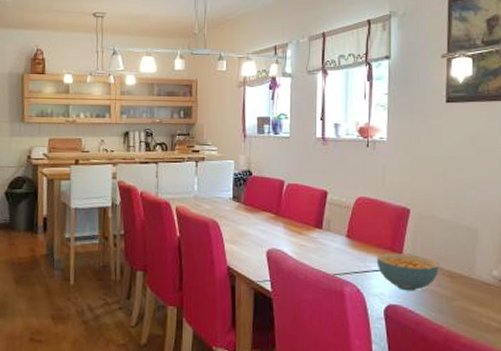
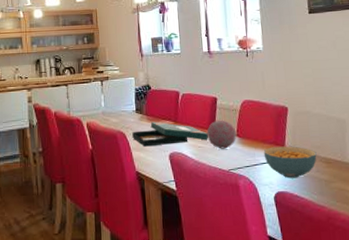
board game: none [226,212,313,240] -> present [132,122,208,147]
decorative orb: none [312,216,347,250] -> present [206,120,237,149]

